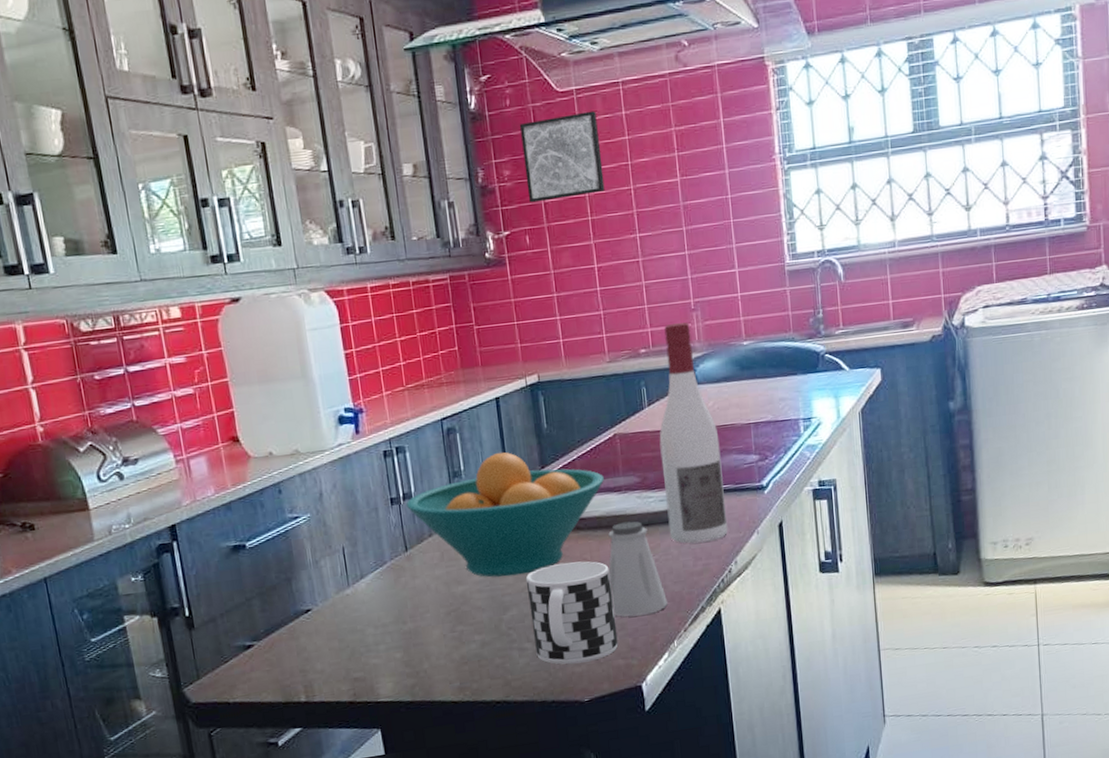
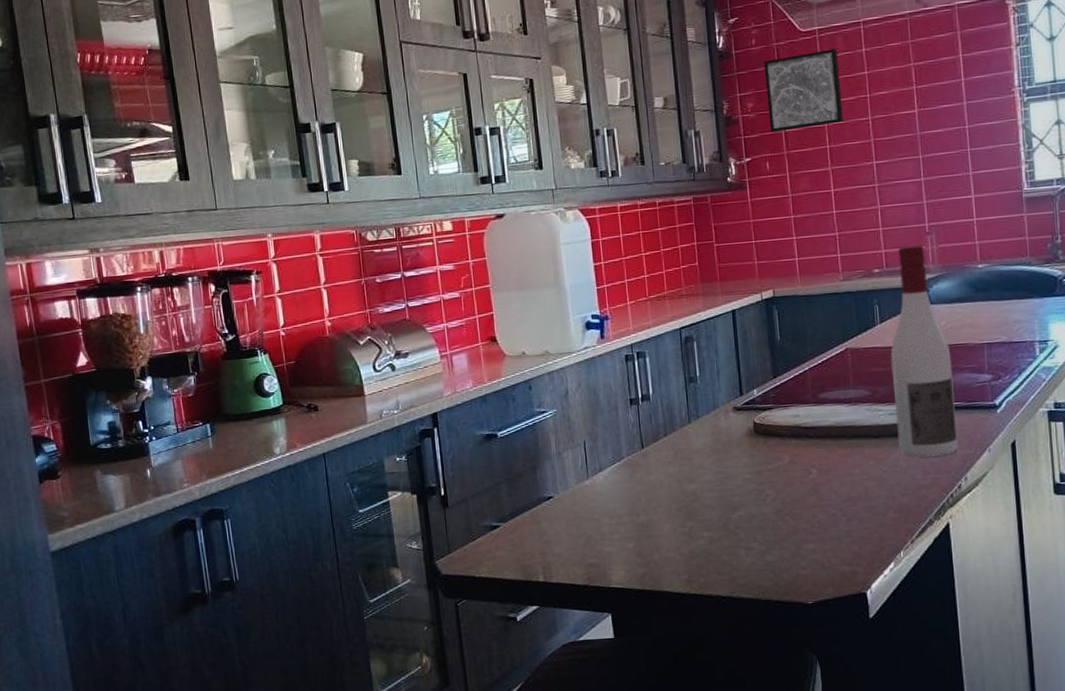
fruit bowl: present [406,452,604,577] -> none [644,361,834,478]
cup: present [526,561,618,665] -> none [755,468,844,567]
saltshaker: present [608,521,667,617] -> none [836,432,895,525]

